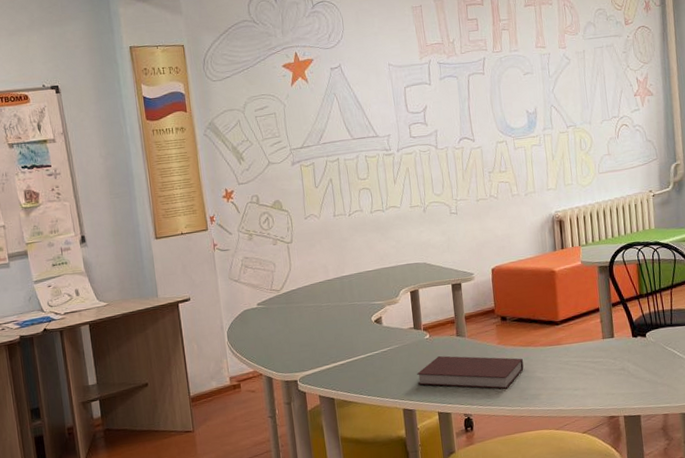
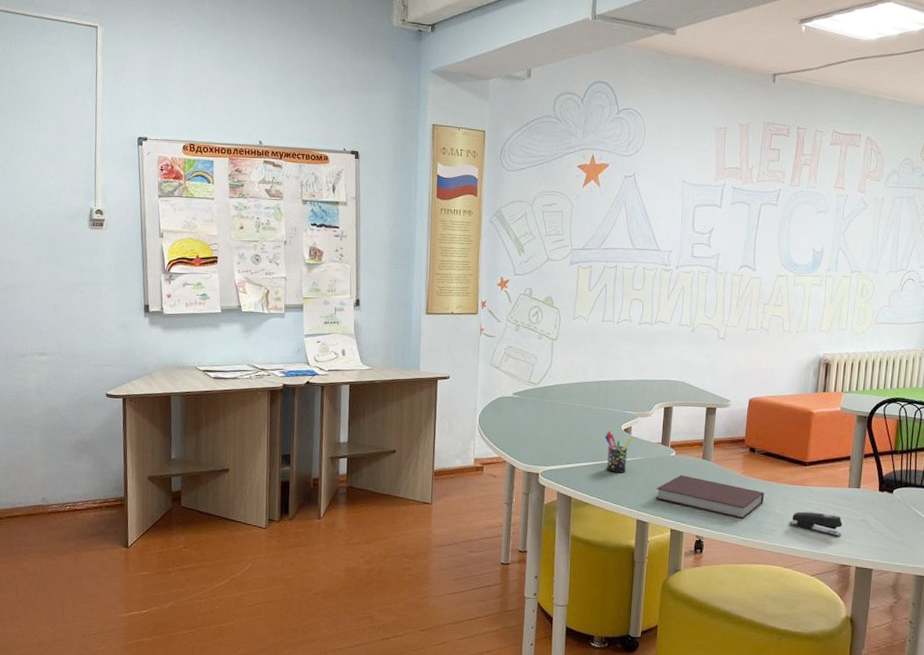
pen holder: none [356,324,385,366] -> present [604,430,633,473]
stapler: none [552,368,605,390] -> present [789,511,843,537]

